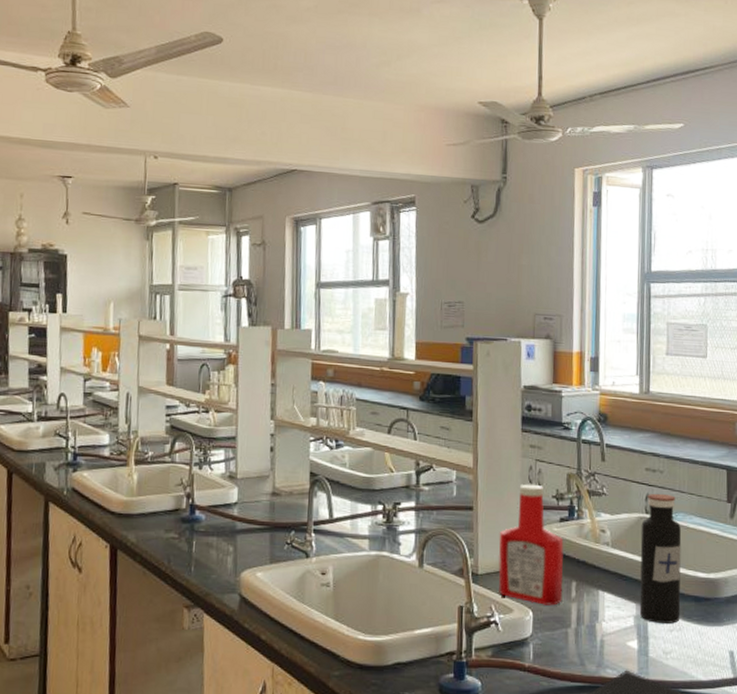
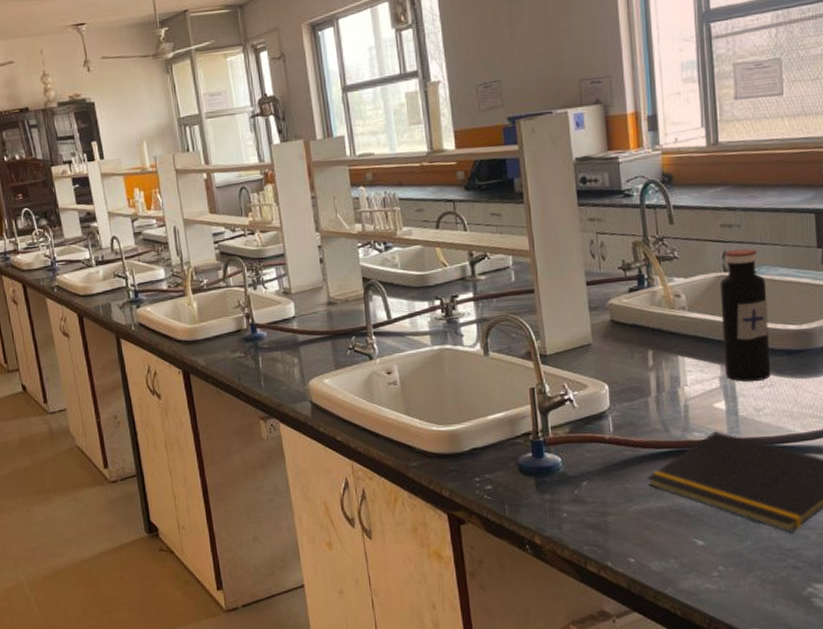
ketchup bottle: present [498,484,564,606] -> none [564,258,639,377]

